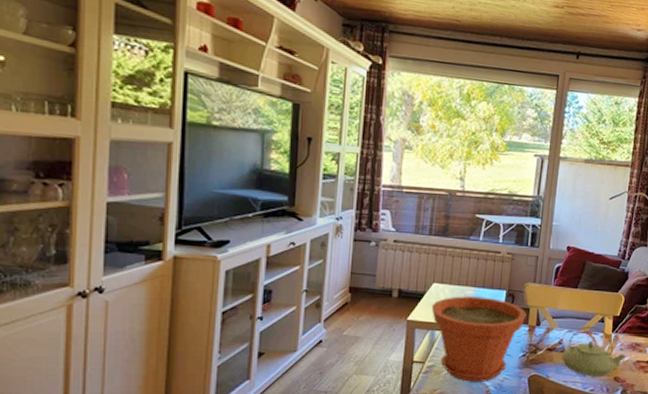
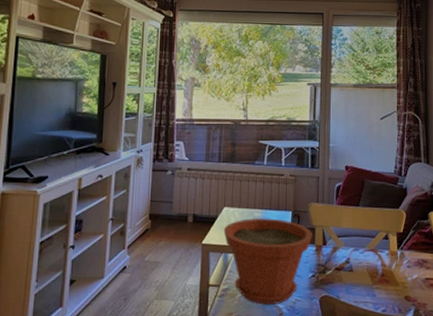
teapot: present [560,326,626,376] -> none [349,243,414,296]

